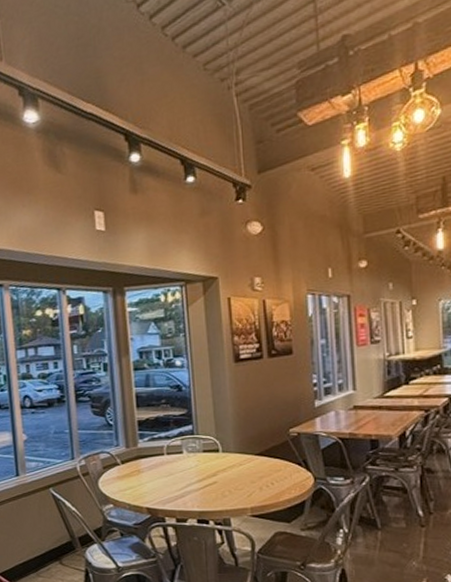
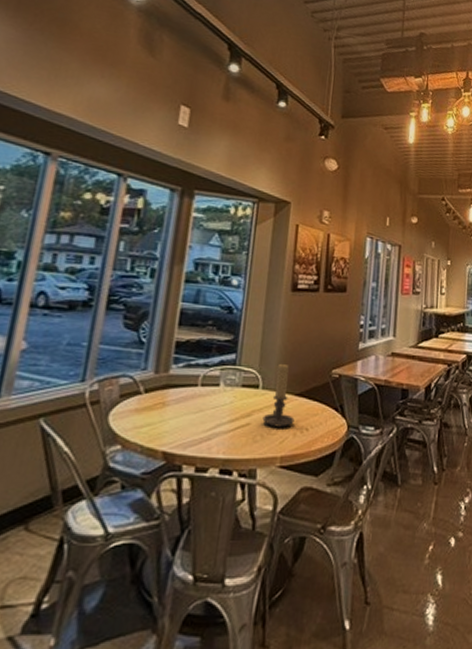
candle holder: none [227,428,259,484] -> present [262,363,295,428]

